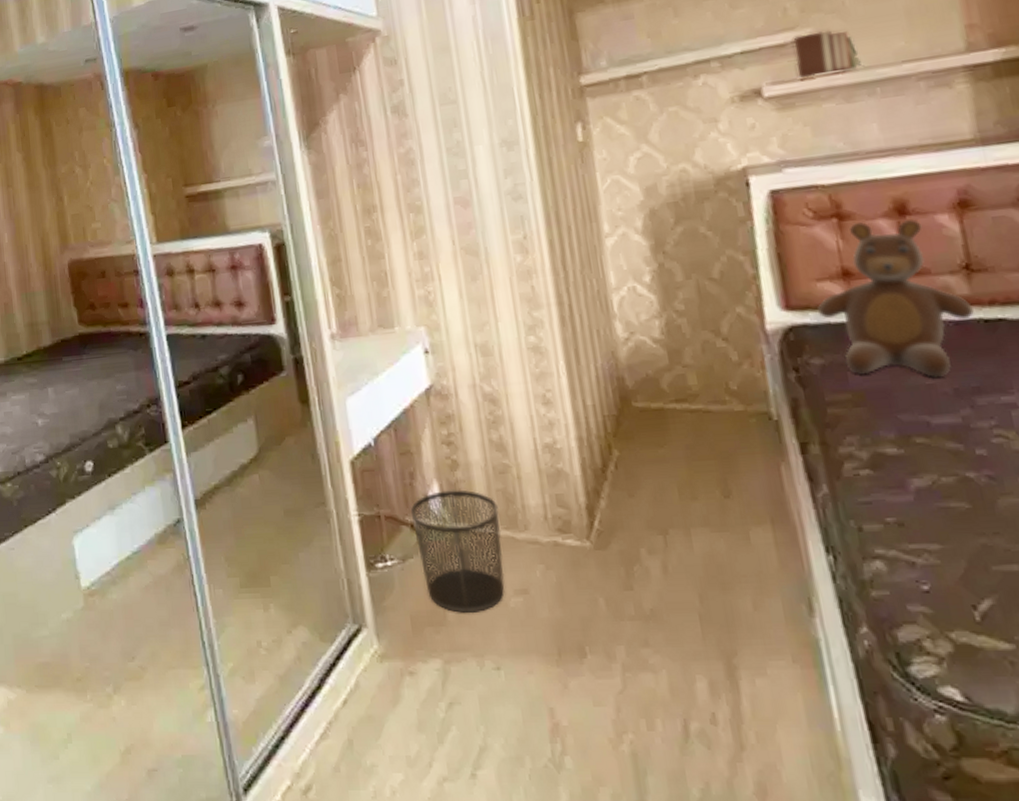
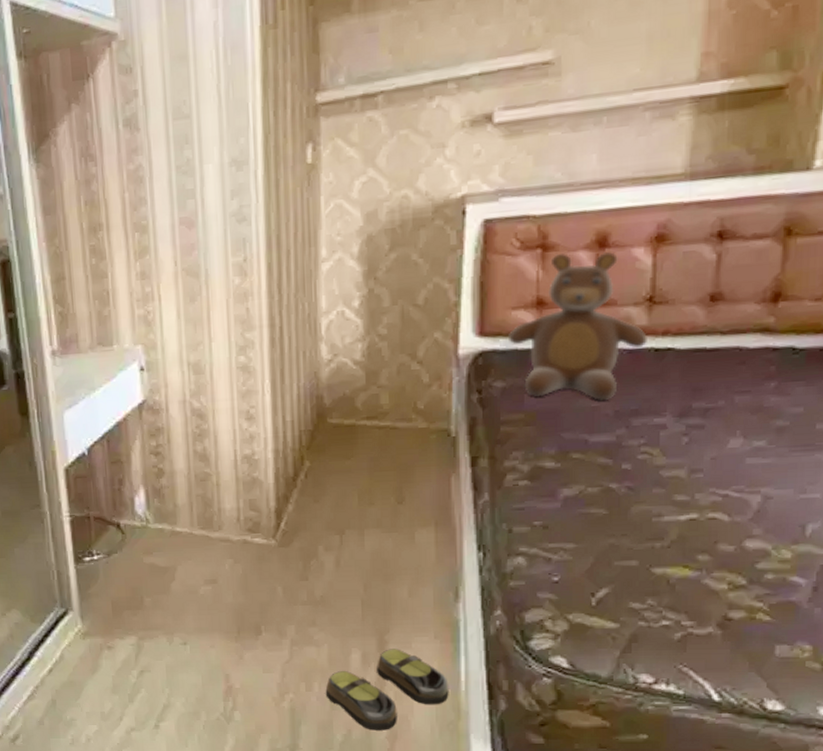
waste bin: present [410,490,505,614] -> none [117,495,198,600]
slippers: none [670,676,823,784] -> present [325,649,449,730]
books: present [793,30,861,78] -> none [531,53,594,104]

